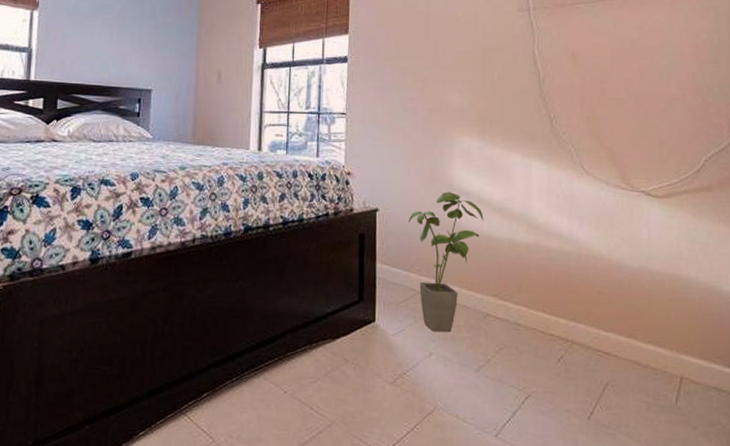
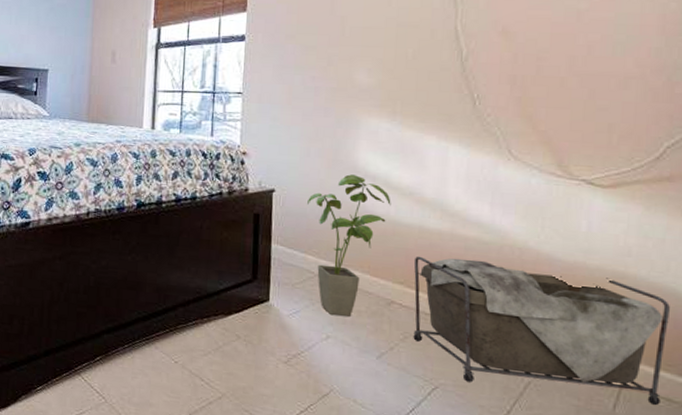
laundry basket: none [505,268,715,396] -> present [413,256,670,406]

